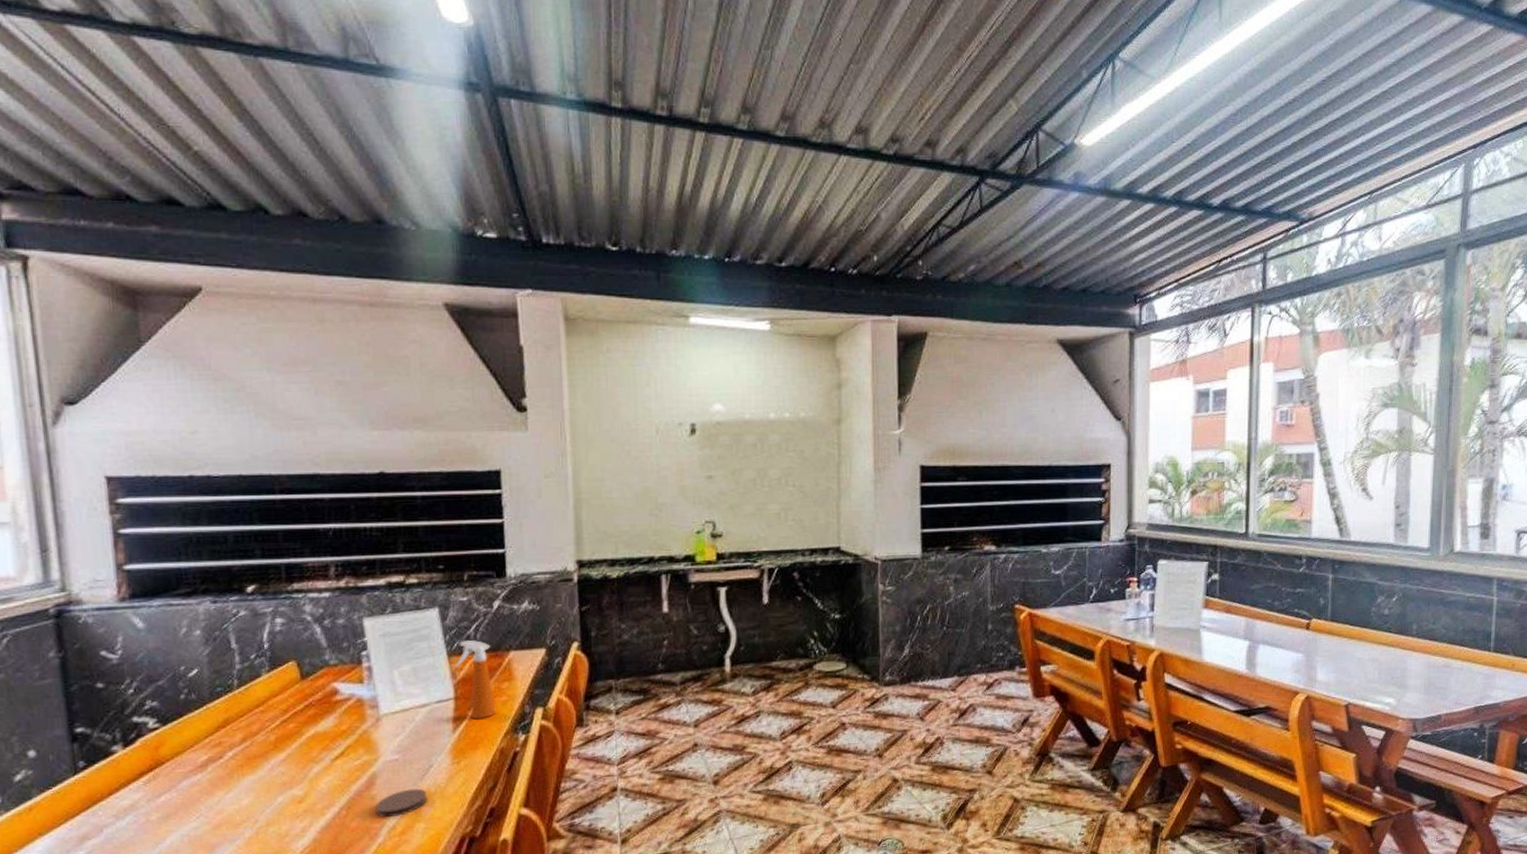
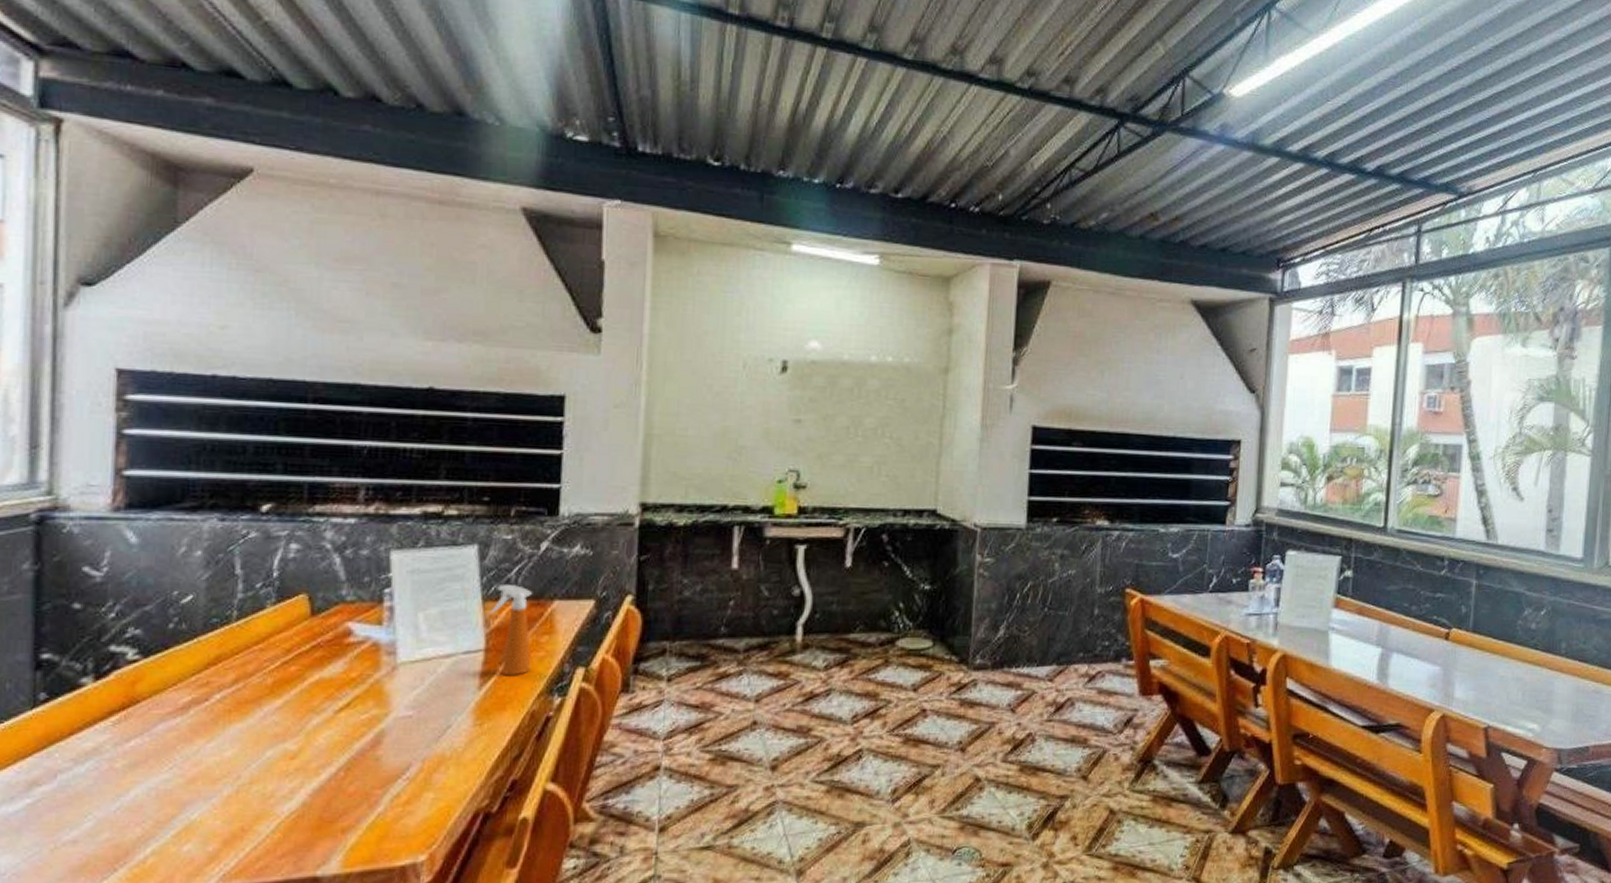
coaster: present [375,788,427,817] -> none [379,751,440,782]

